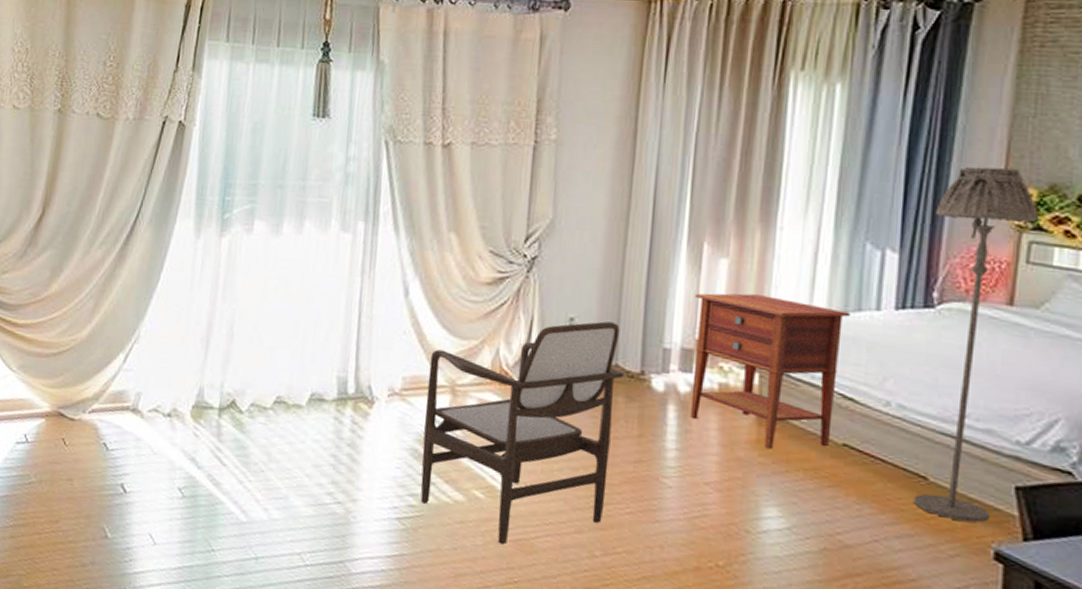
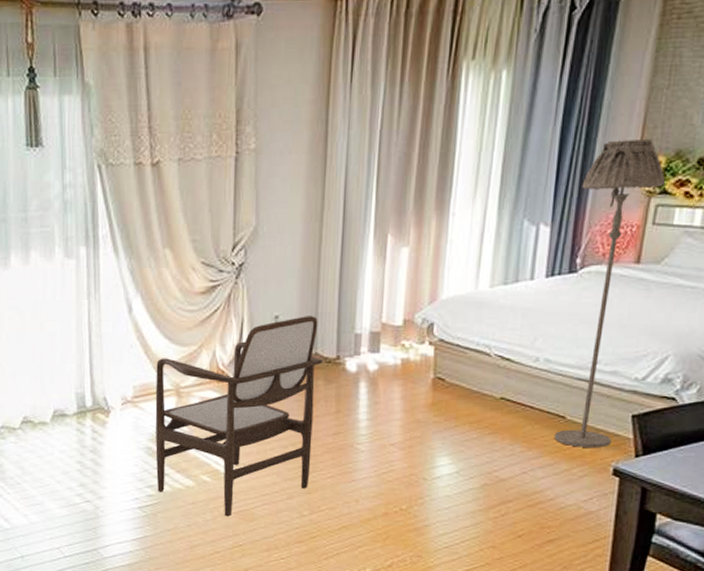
nightstand: present [690,293,850,450] -> none [378,277,509,410]

